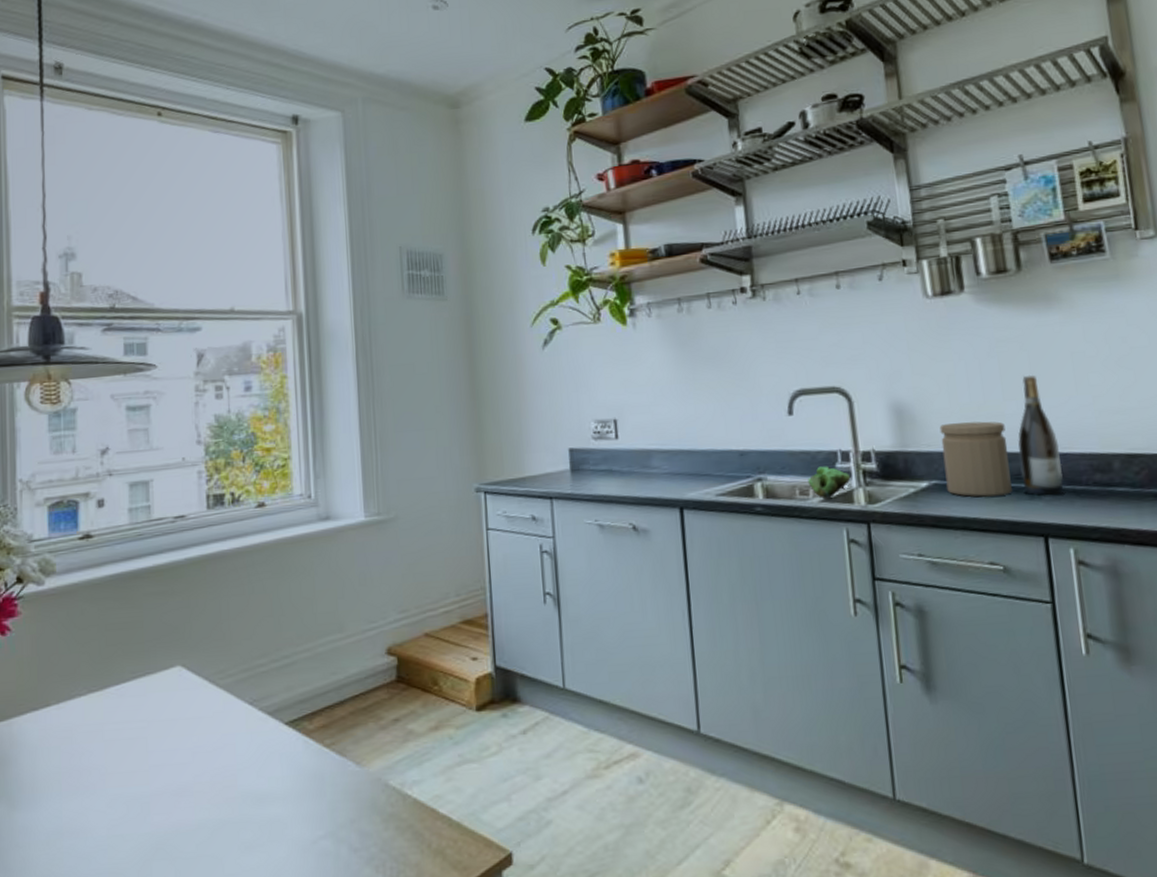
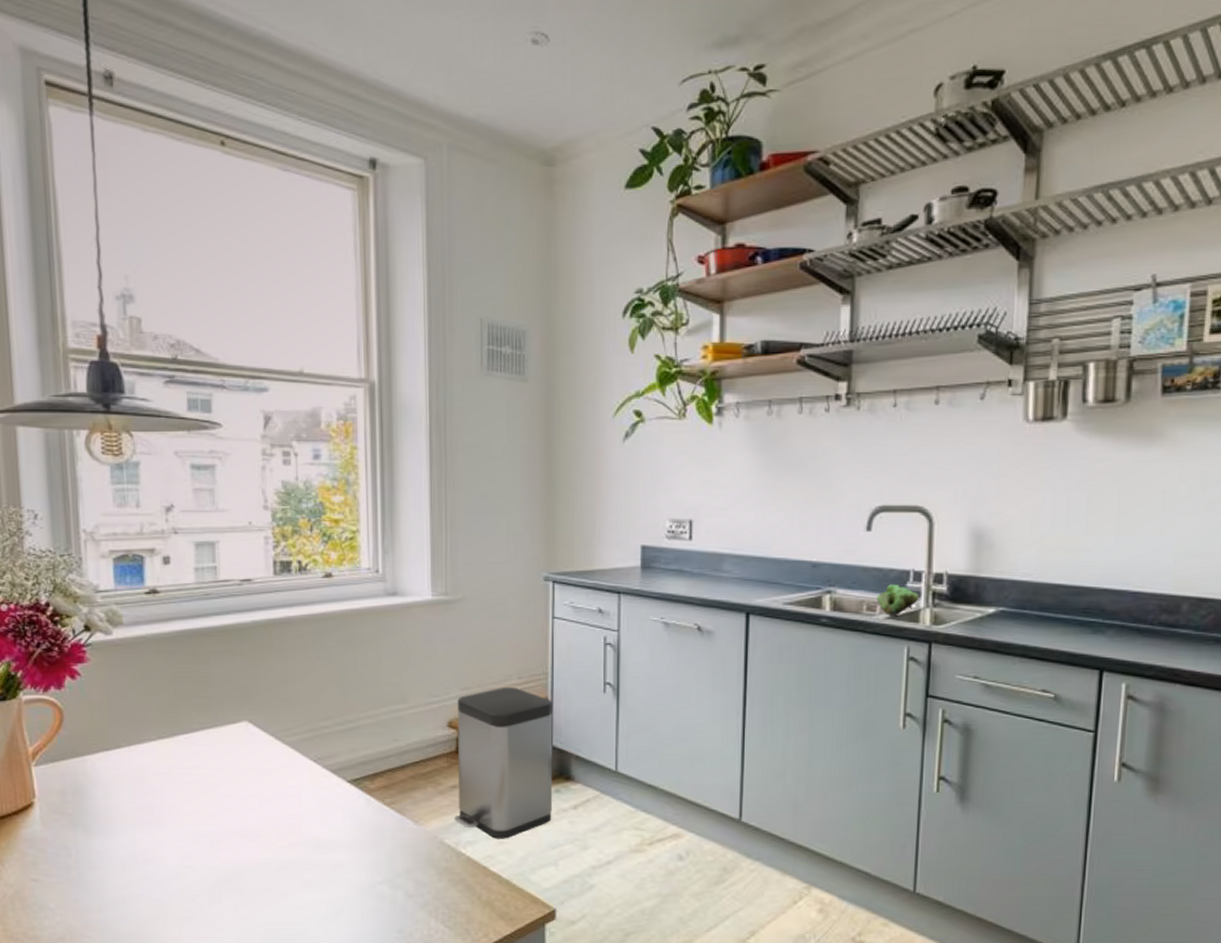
pedal bin: none [395,605,501,776] -> present [454,686,553,839]
jar: present [939,421,1012,497] -> none [1013,553,1082,627]
wine bottle: present [1017,374,1065,495] -> none [1088,510,1132,631]

